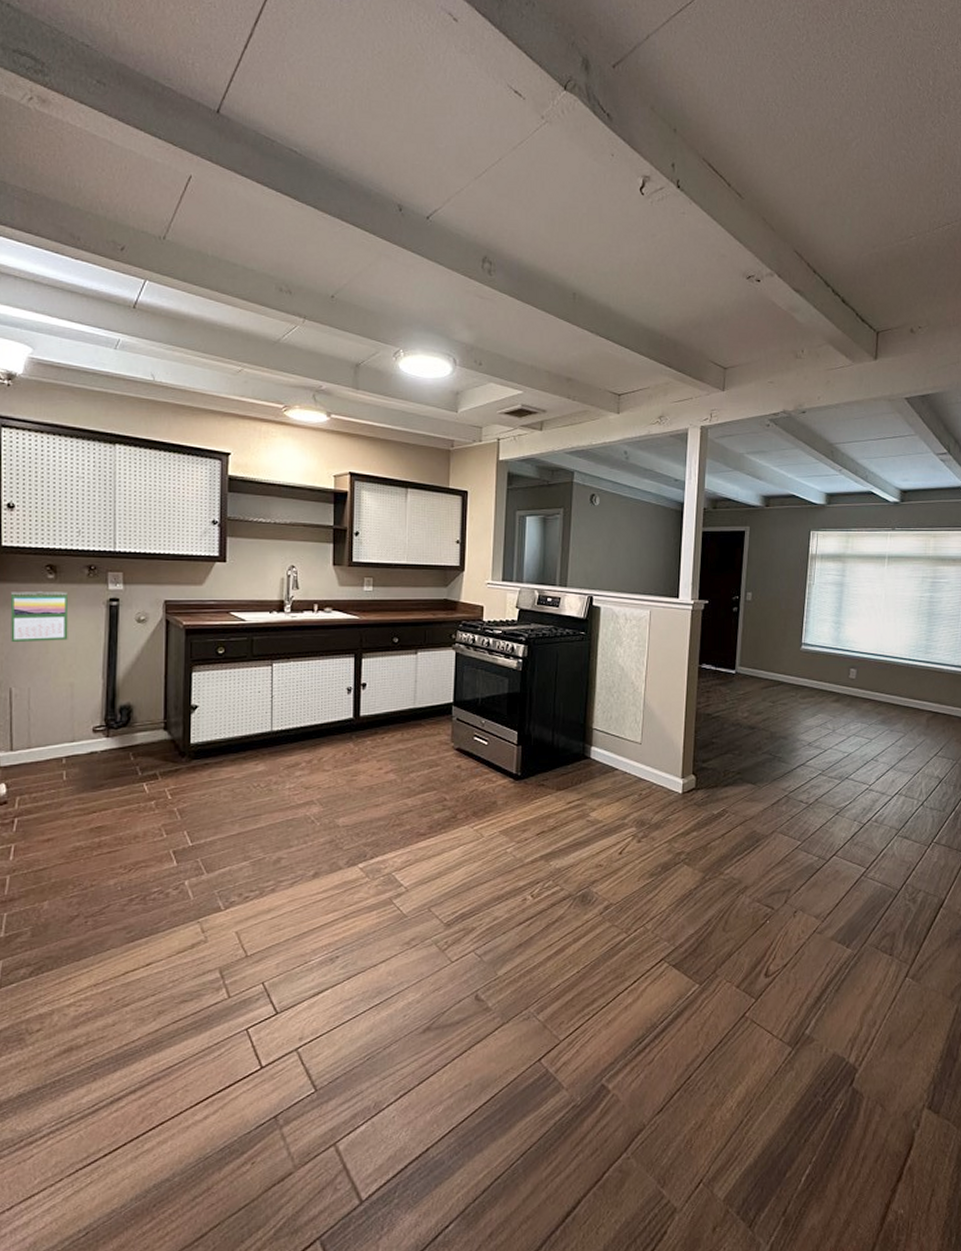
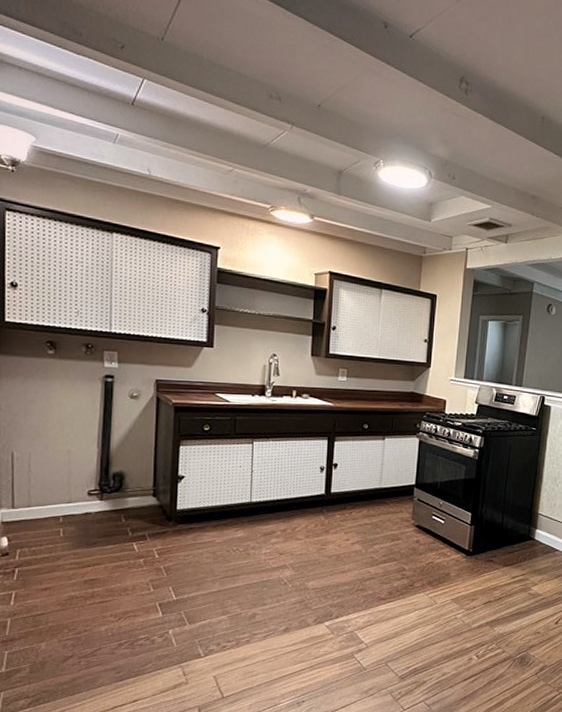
calendar: present [10,592,69,643] -> none [13,364,67,412]

